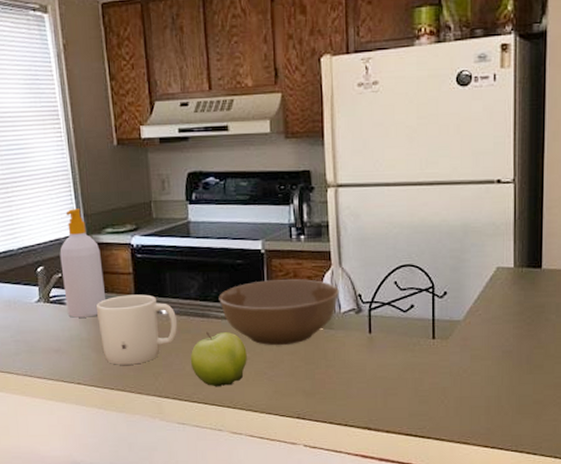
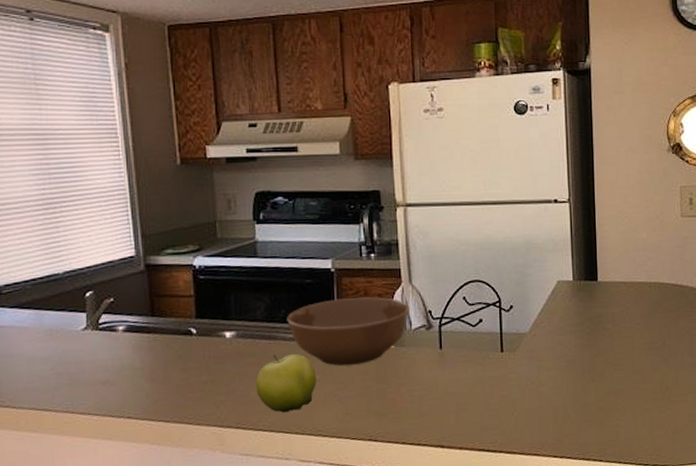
soap bottle: present [59,208,106,318] -> none [112,229,164,345]
mug: present [95,294,178,365] -> none [151,317,243,395]

